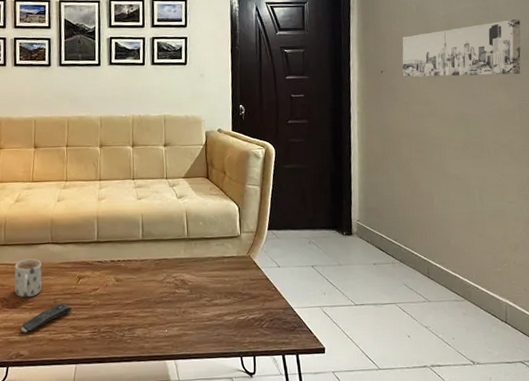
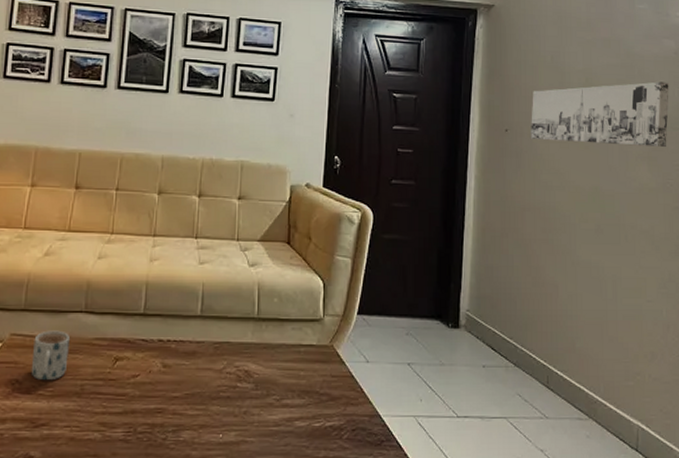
remote control: present [21,303,72,334] -> none [34,391,103,428]

